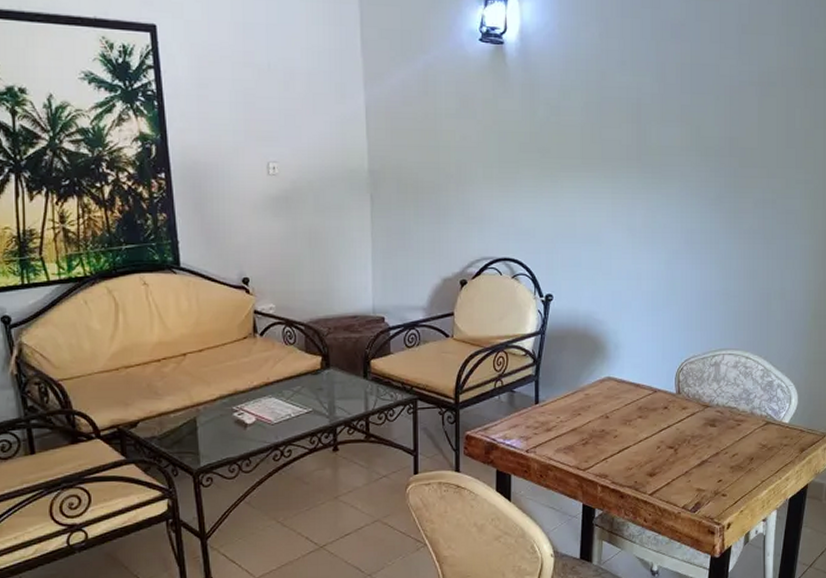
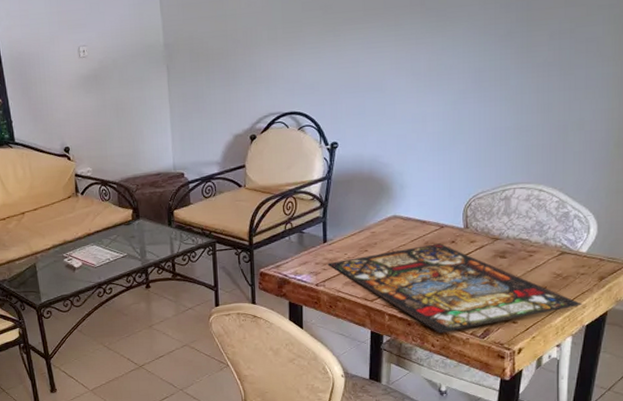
stained glass panel: none [540,409,786,507] -> present [329,243,583,334]

